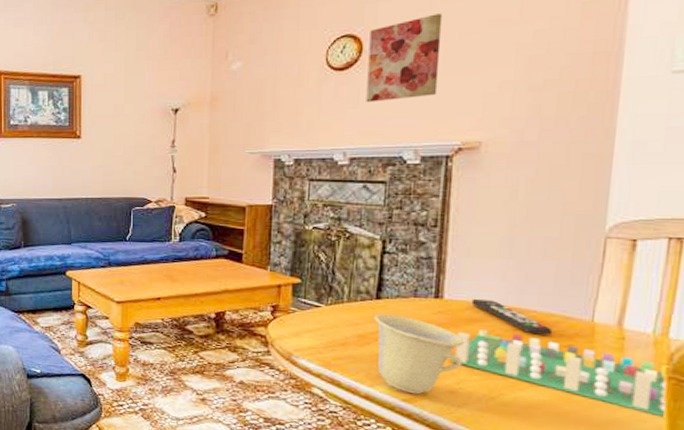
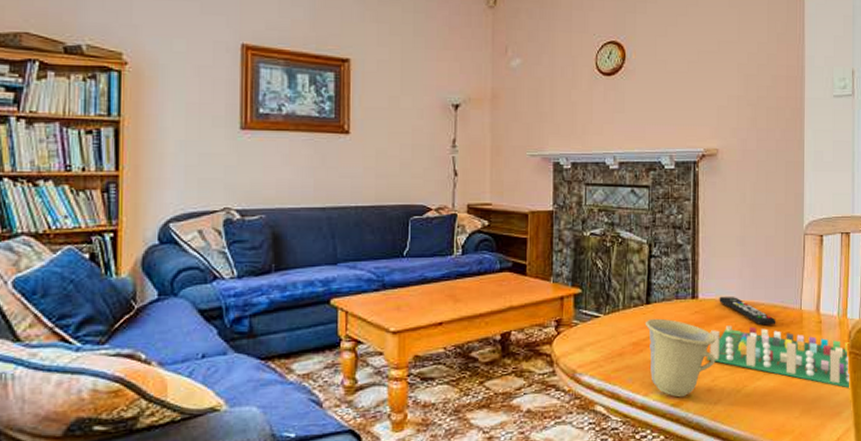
wall art: present [366,13,443,103] -> none [630,30,685,109]

